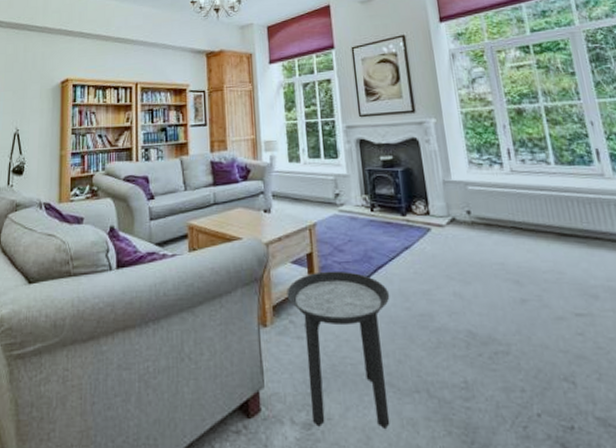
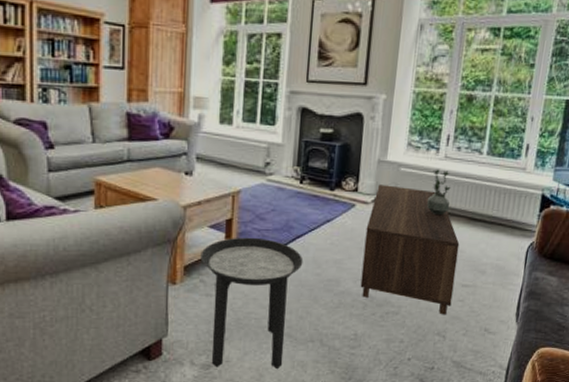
coffee table: none [447,205,570,354] -> present [360,184,460,315]
potted plant: none [502,184,533,234] -> present [427,169,451,216]

